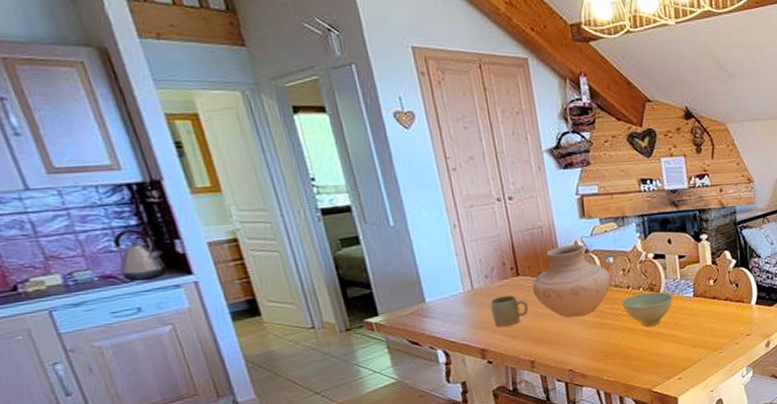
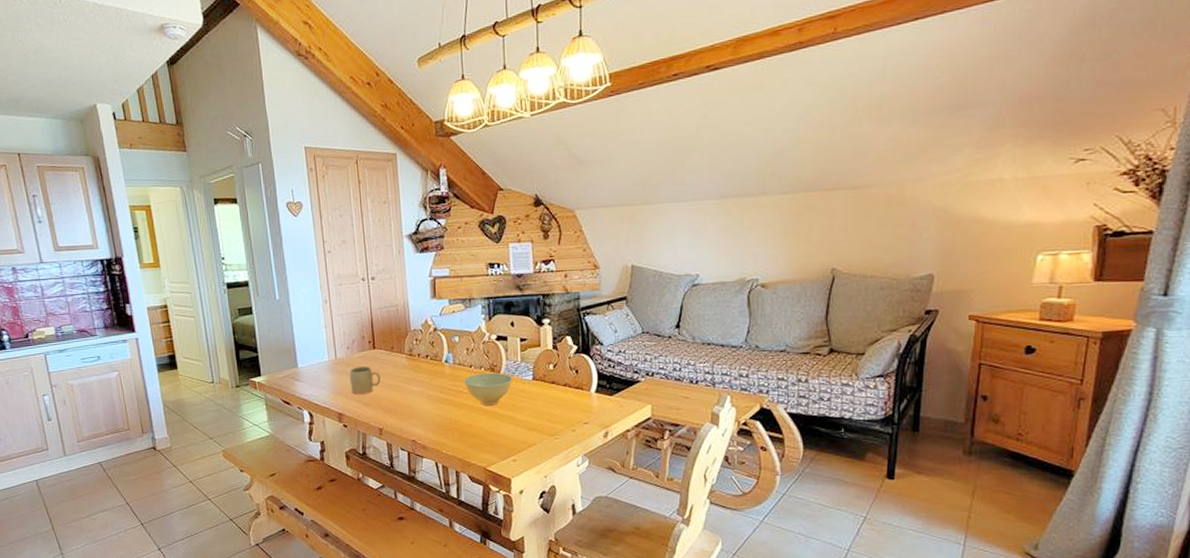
kettle: present [113,229,167,281] -> none [88,295,119,335]
vase: present [532,244,612,318] -> none [386,322,456,391]

